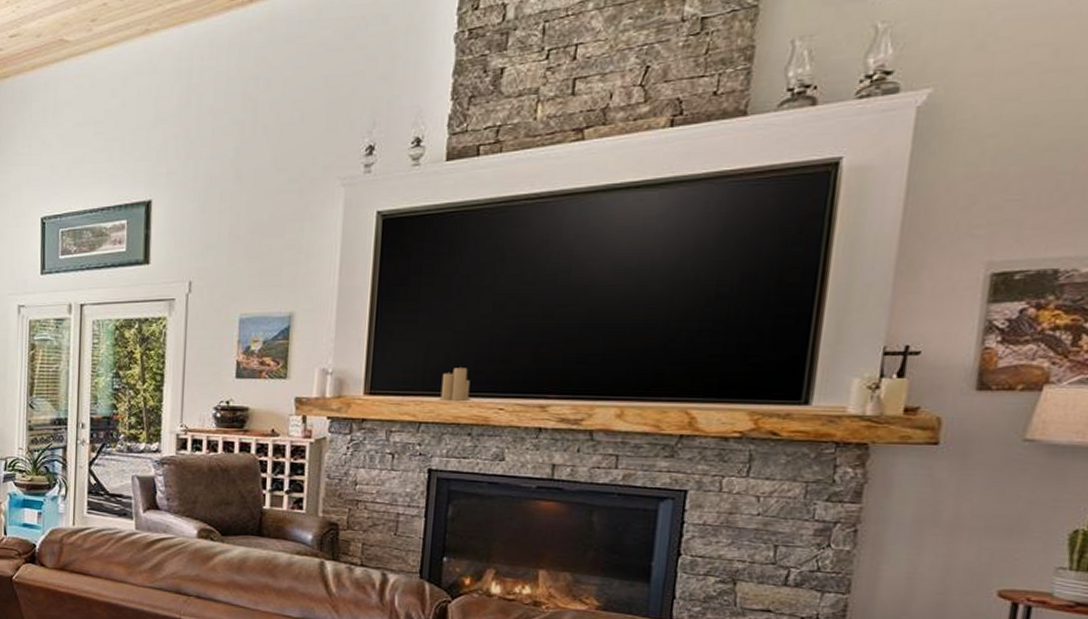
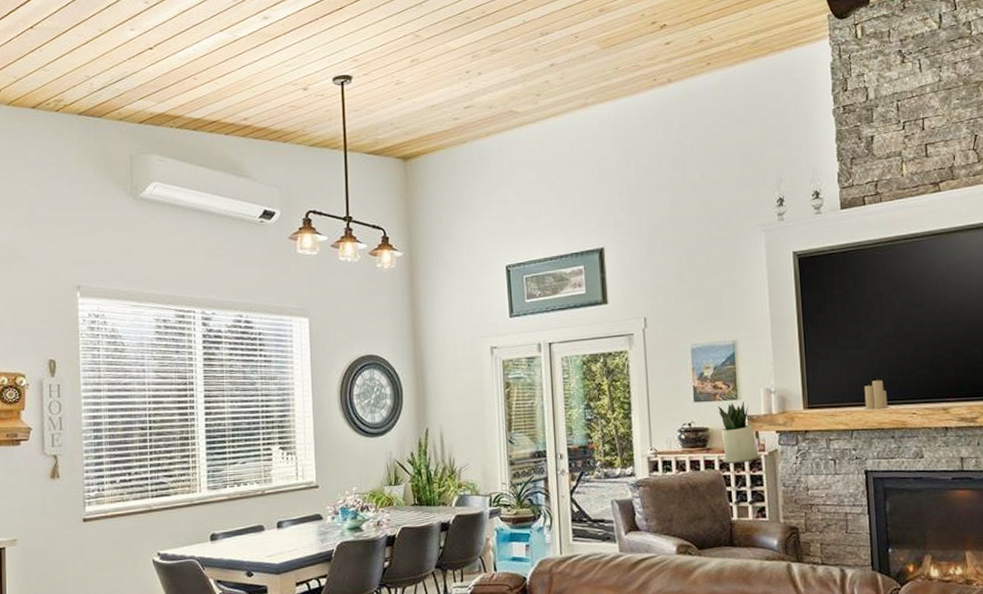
planter: none [260,381,308,449] -> present [718,402,763,464]

